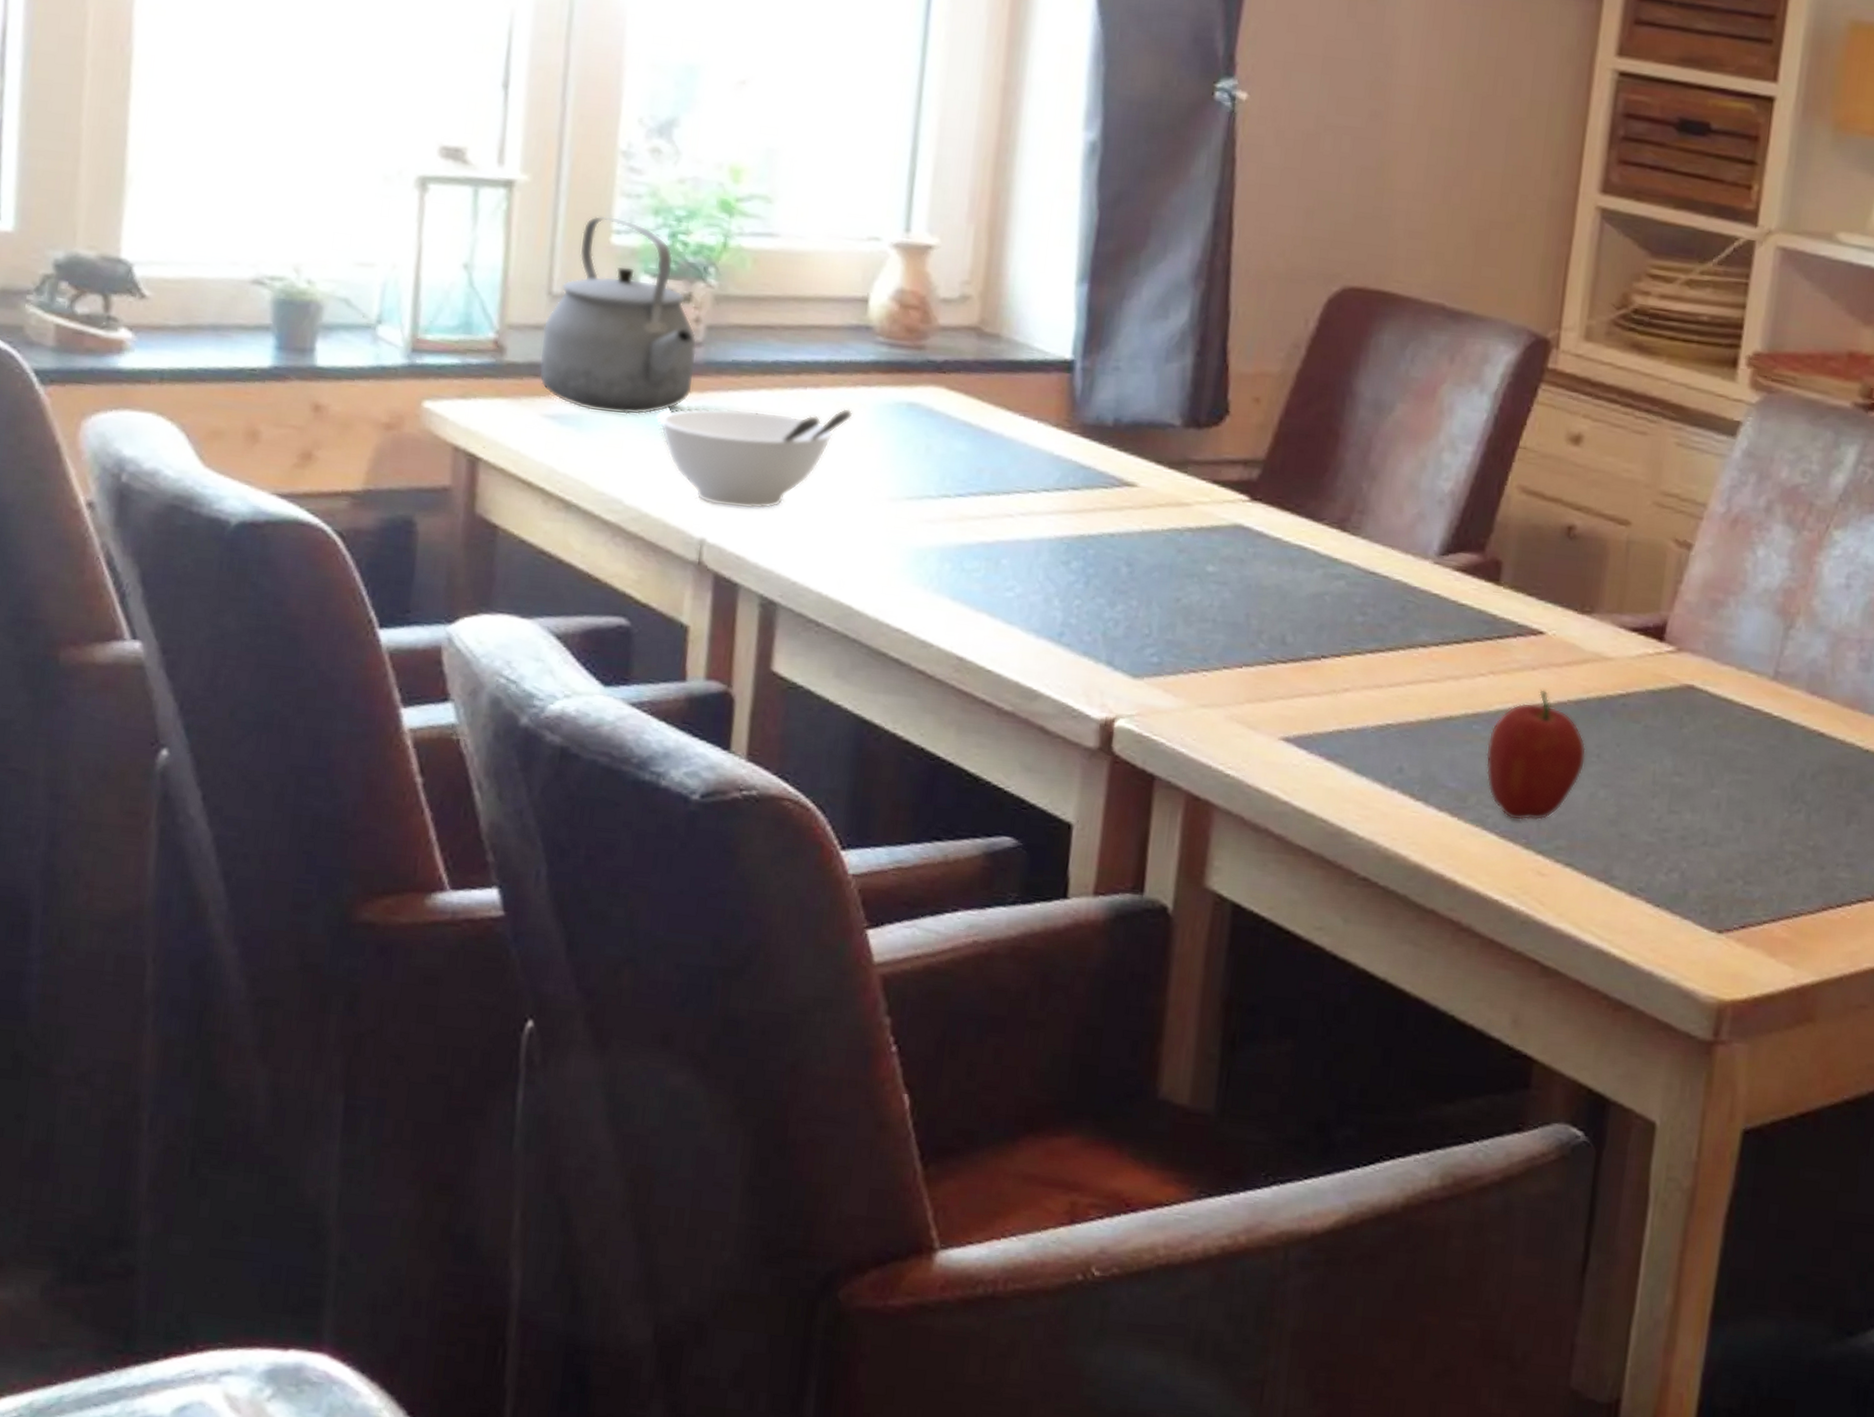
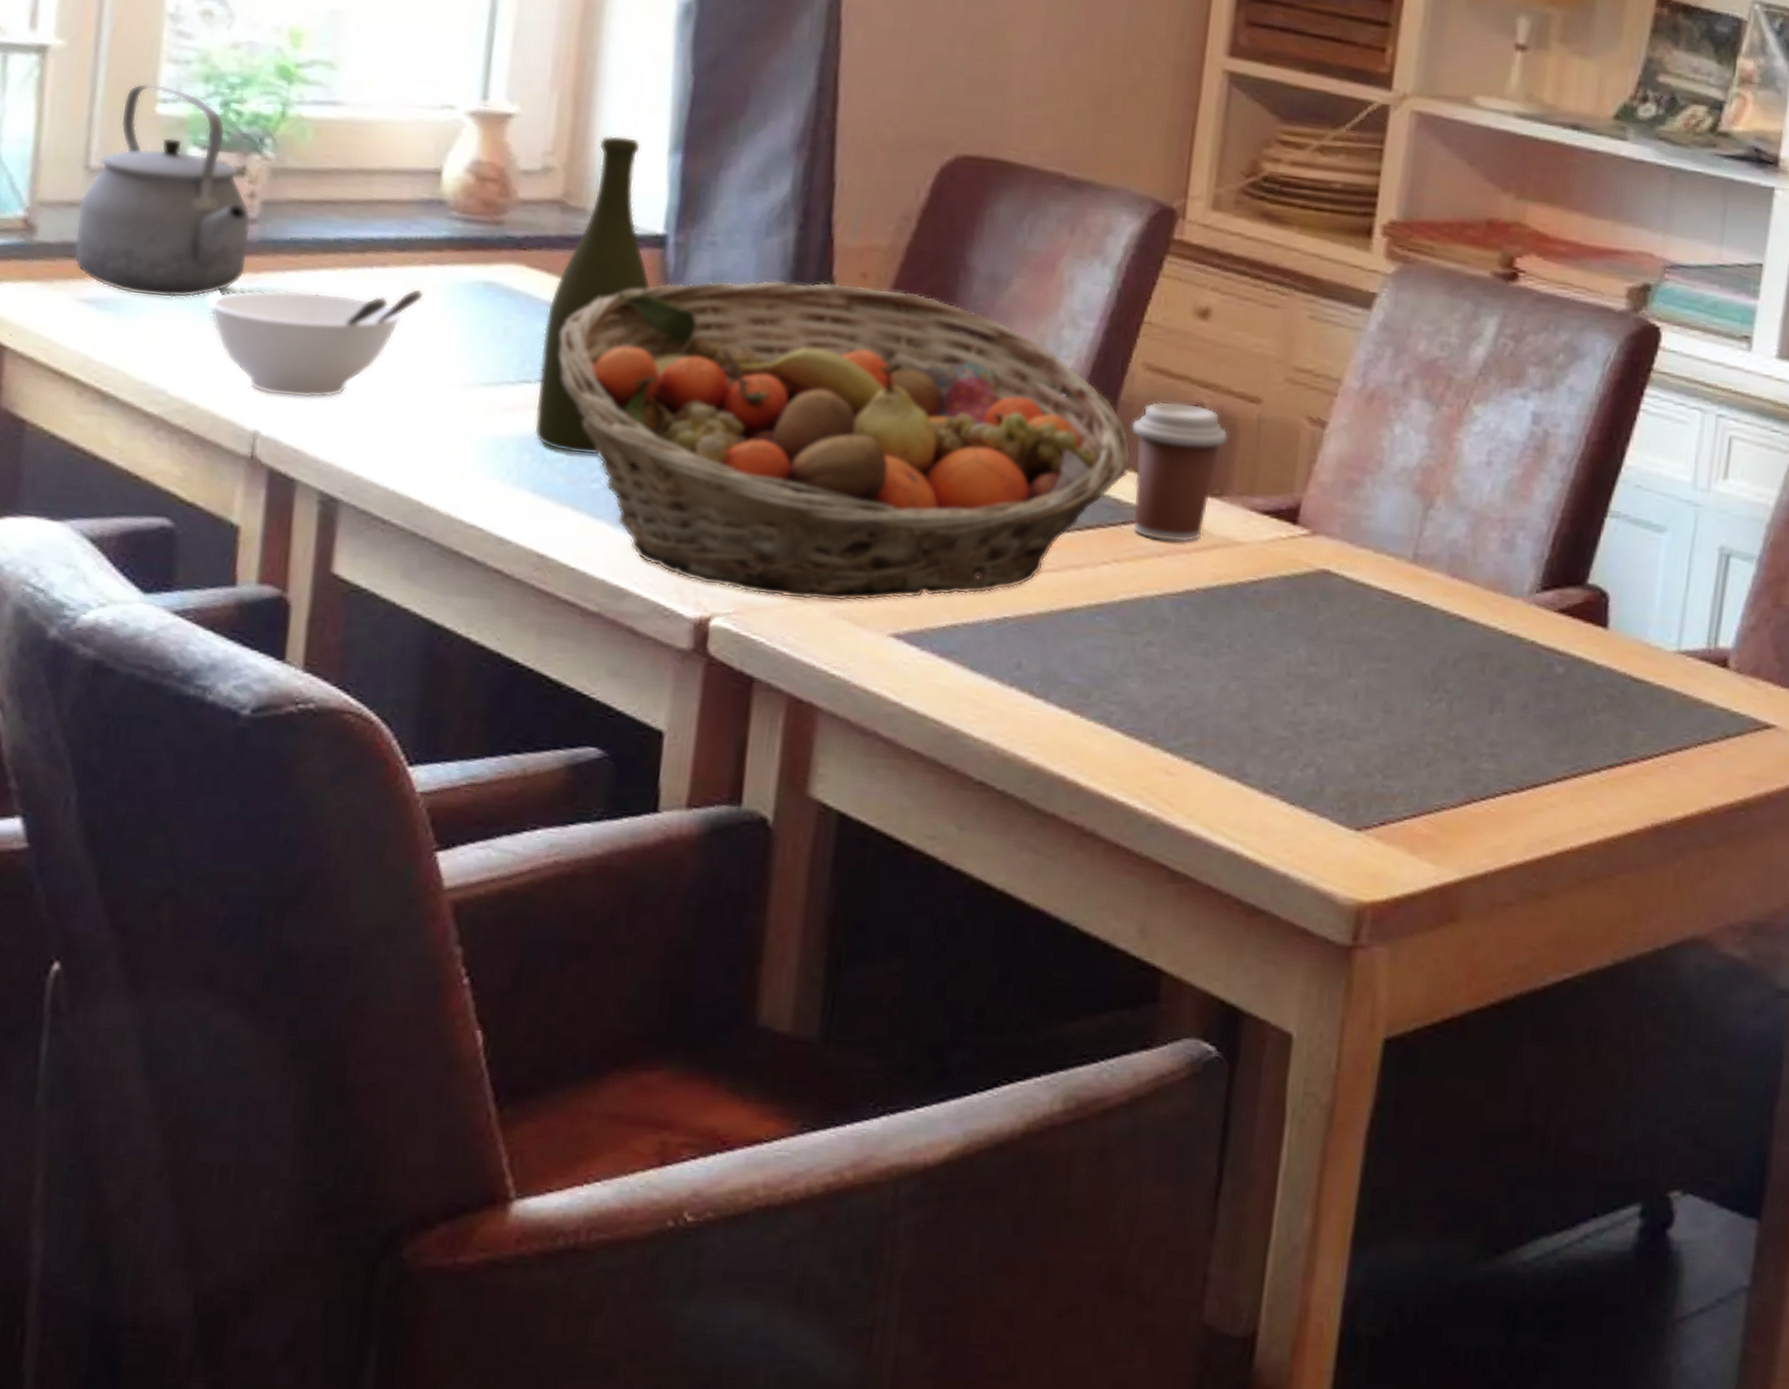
bottle: none [953,266,1060,567] -> present [534,135,651,456]
fruit basket: none [976,403,1507,706] -> present [559,280,1132,601]
fruit: present [1486,689,1587,821] -> none [1110,577,1217,717]
coffee cup: none [1506,522,1599,657] -> present [1131,401,1229,543]

